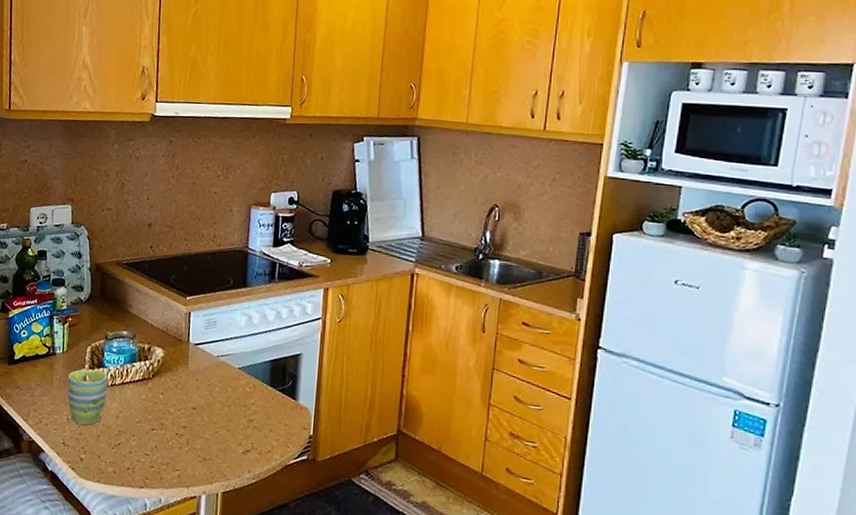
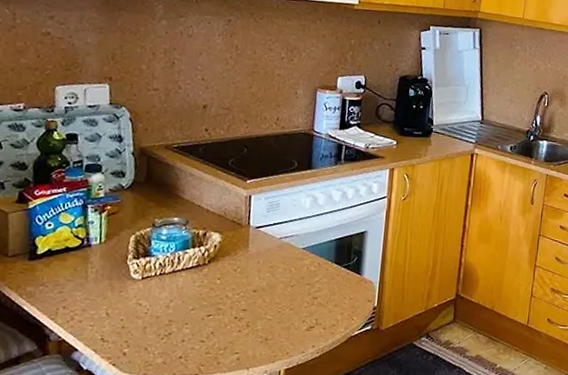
mug: present [67,368,109,426] -> none [106,258,157,319]

